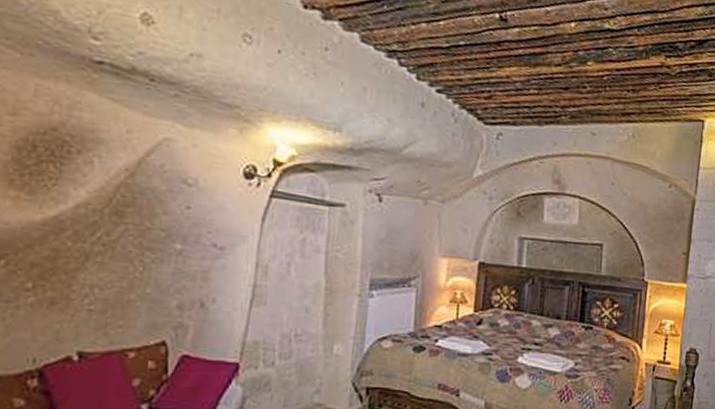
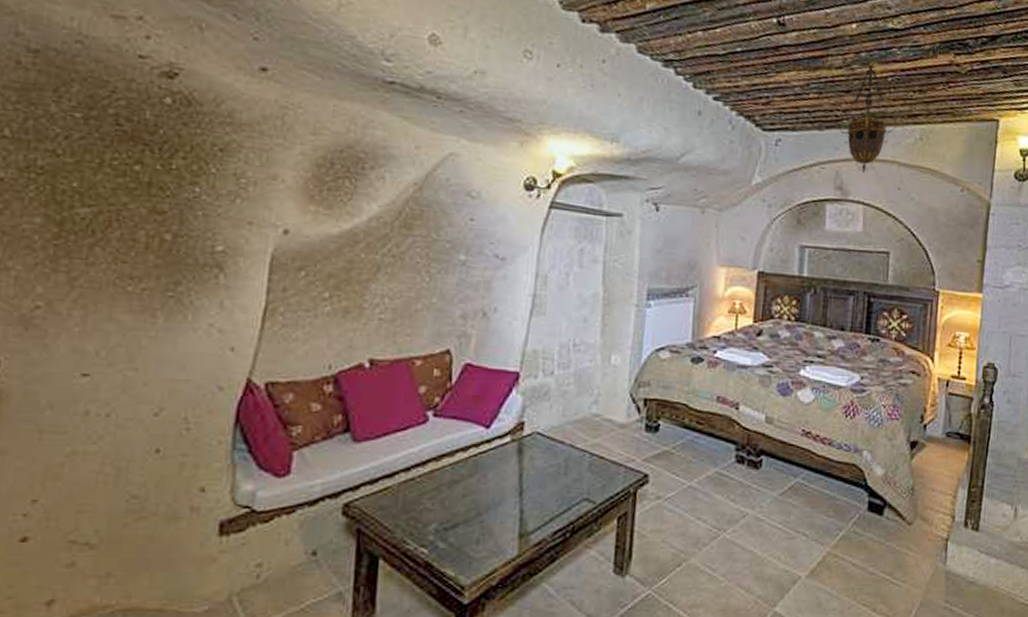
hanging lantern: none [557,55,611,168] -> present [838,56,896,173]

